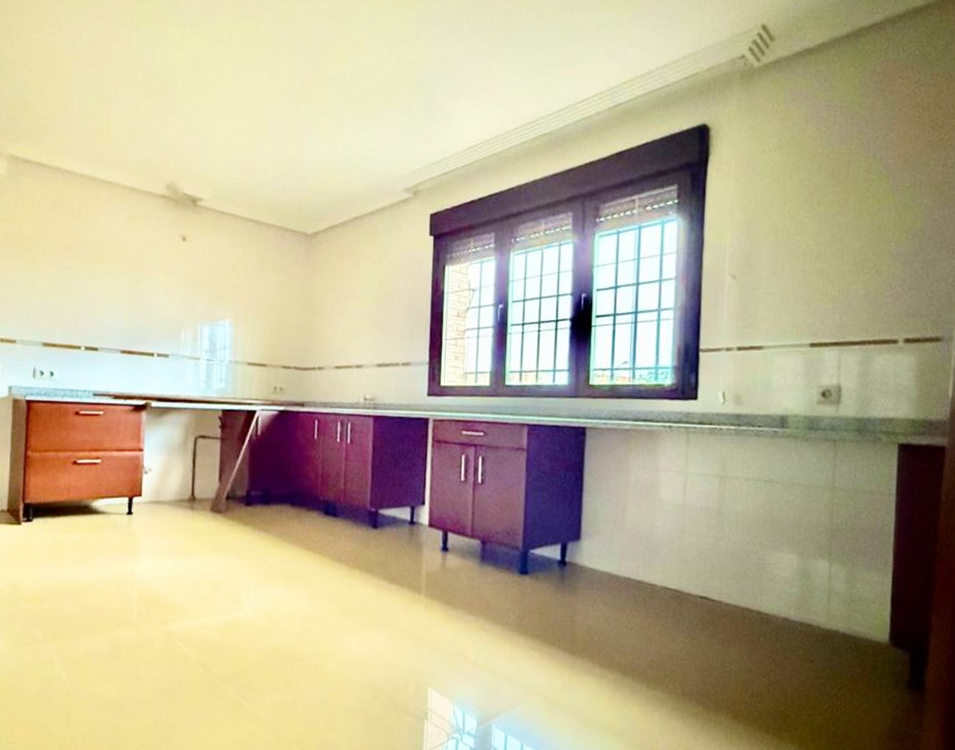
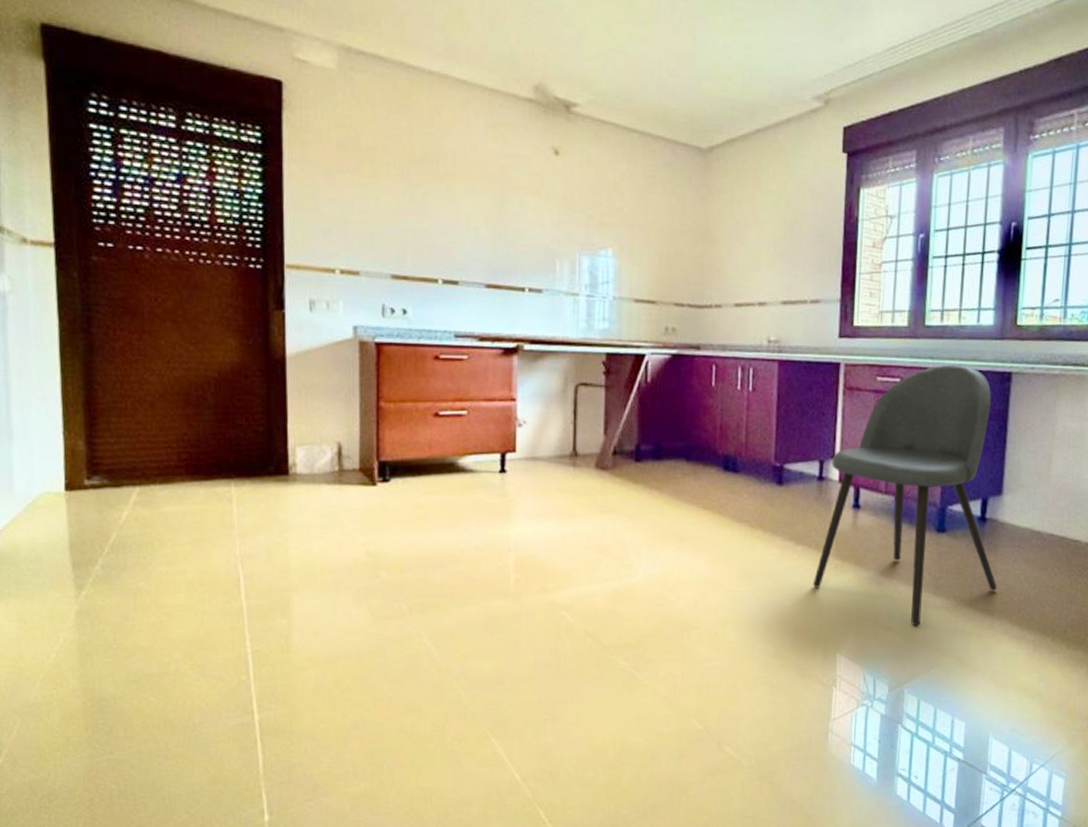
dining chair: none [405,420,578,663] -> present [812,364,997,626]

